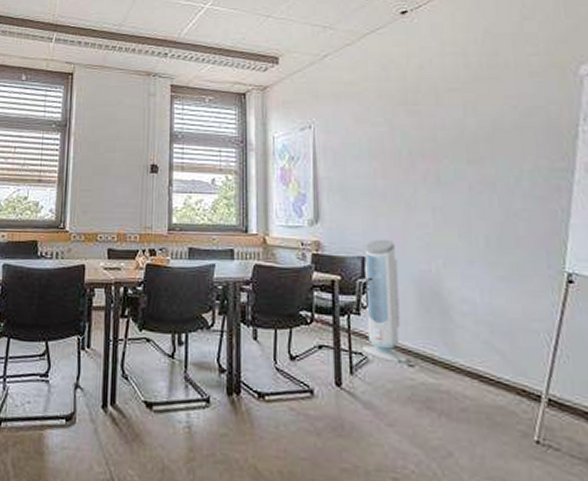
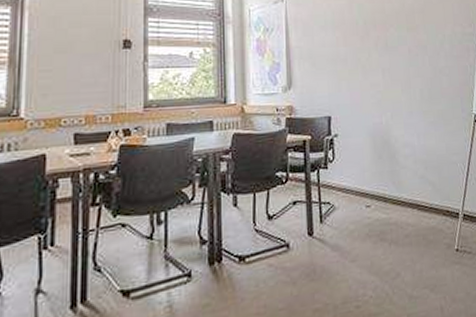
air purifier: present [361,239,407,364] -> none [329,99,365,207]

